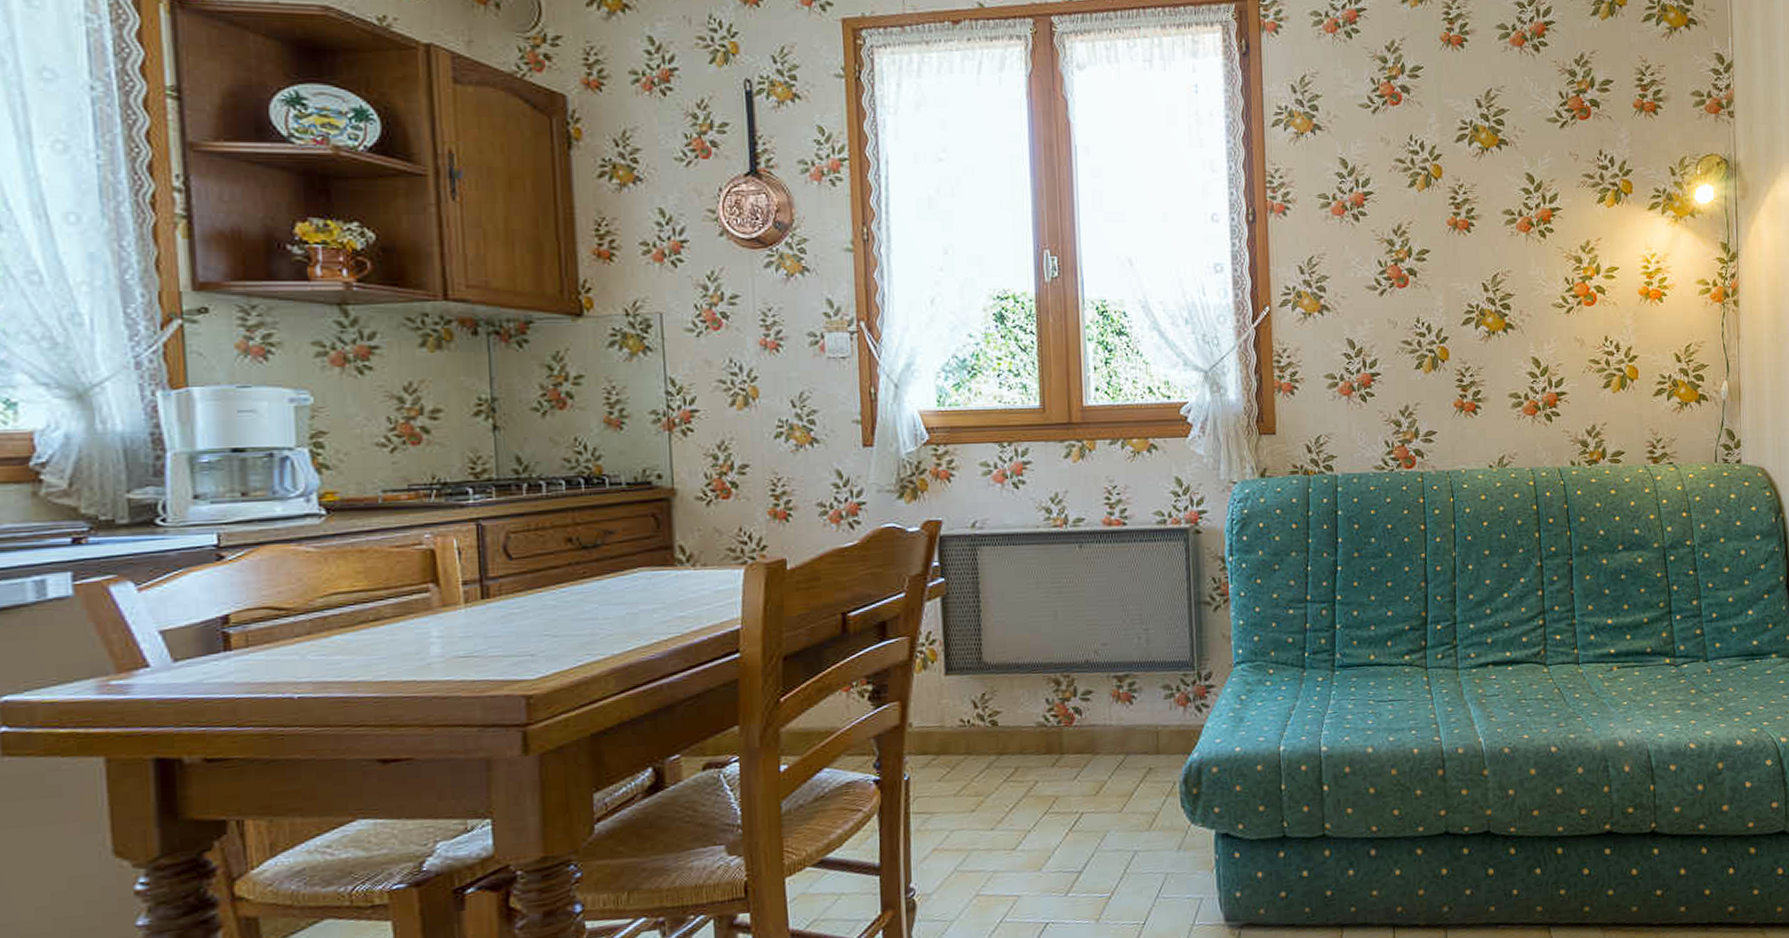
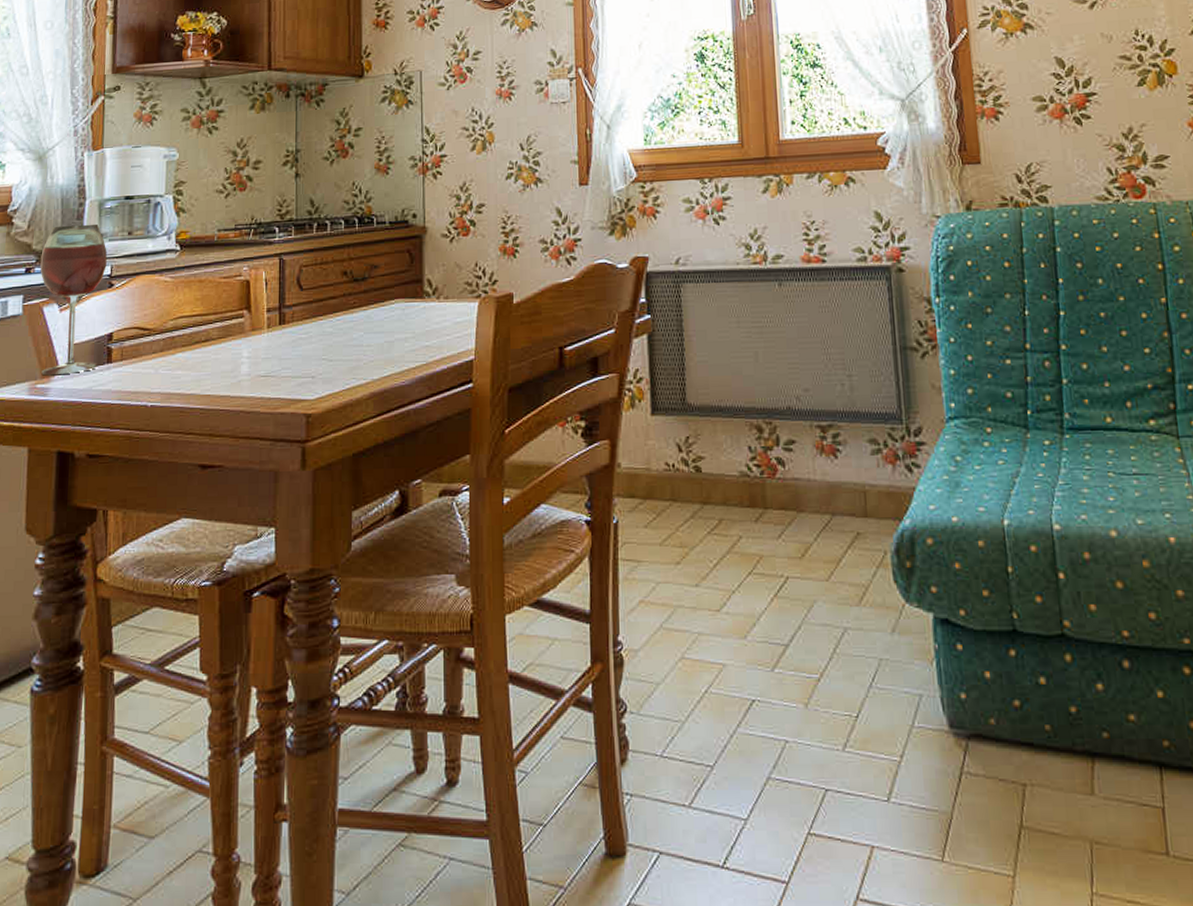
wineglass: none [96,482,210,670] -> present [40,223,107,376]

